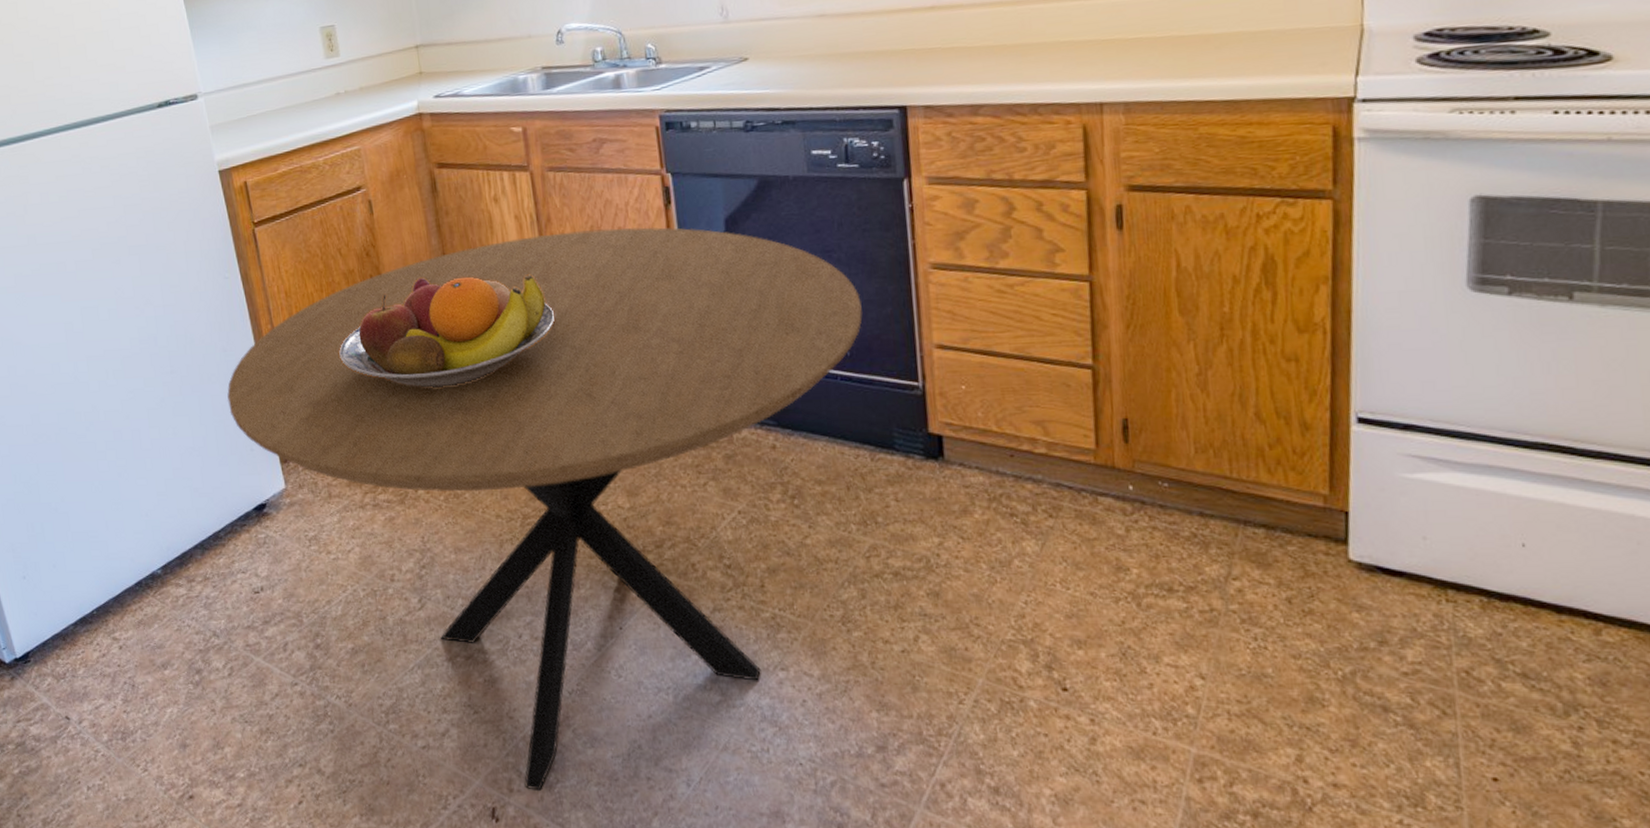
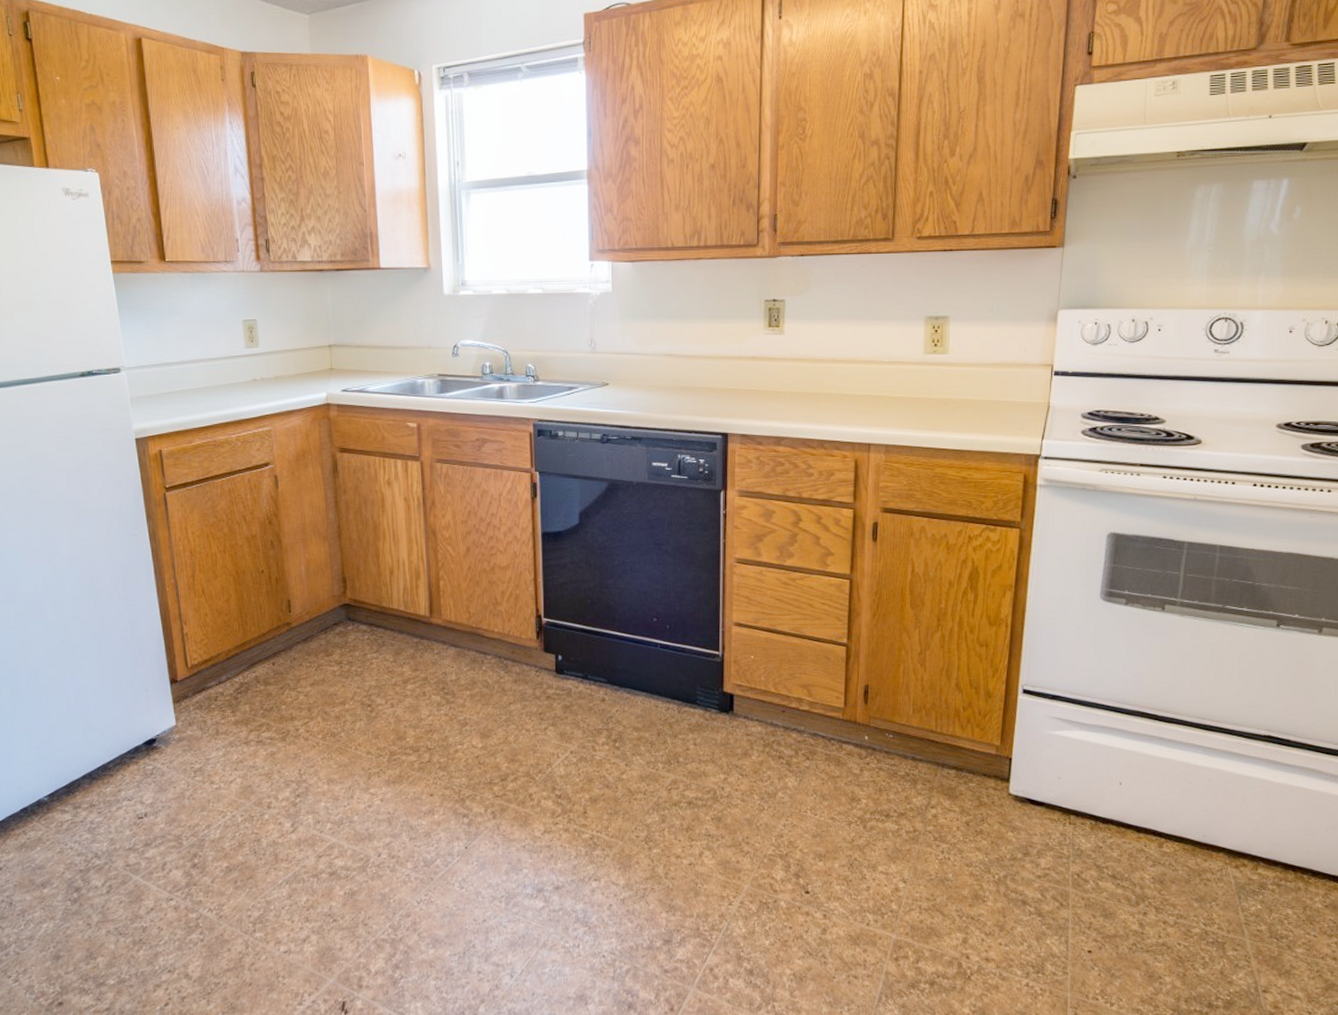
dining table: present [227,227,863,791] -> none [127,514,681,986]
fruit bowl: present [339,274,556,388] -> none [236,545,432,641]

